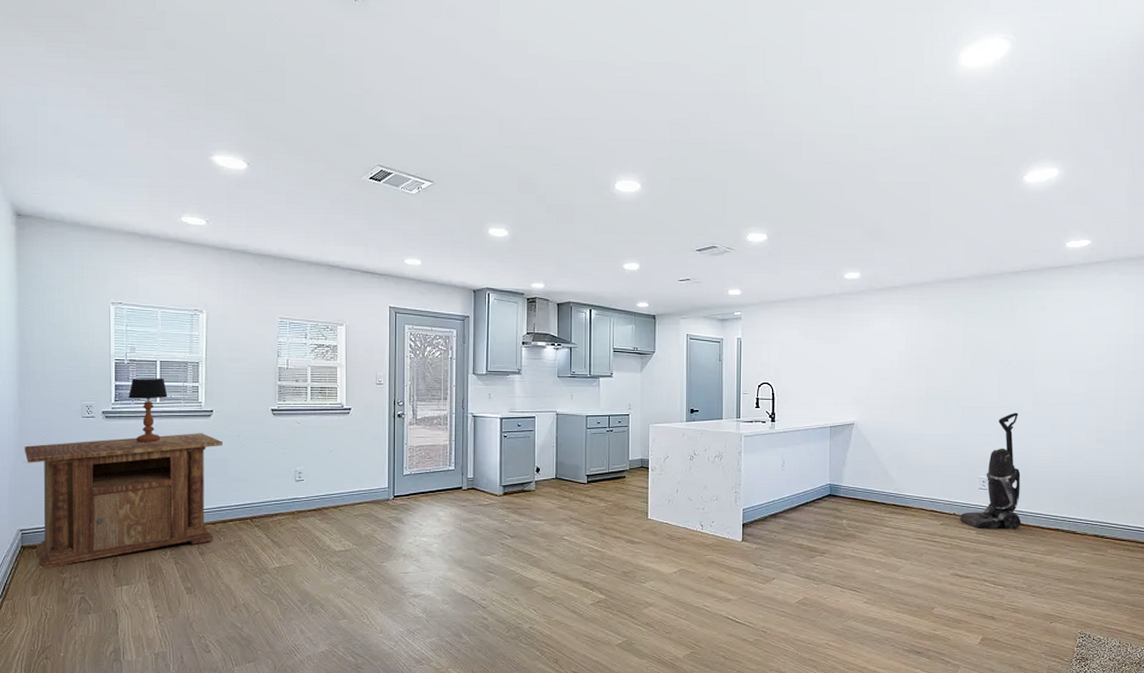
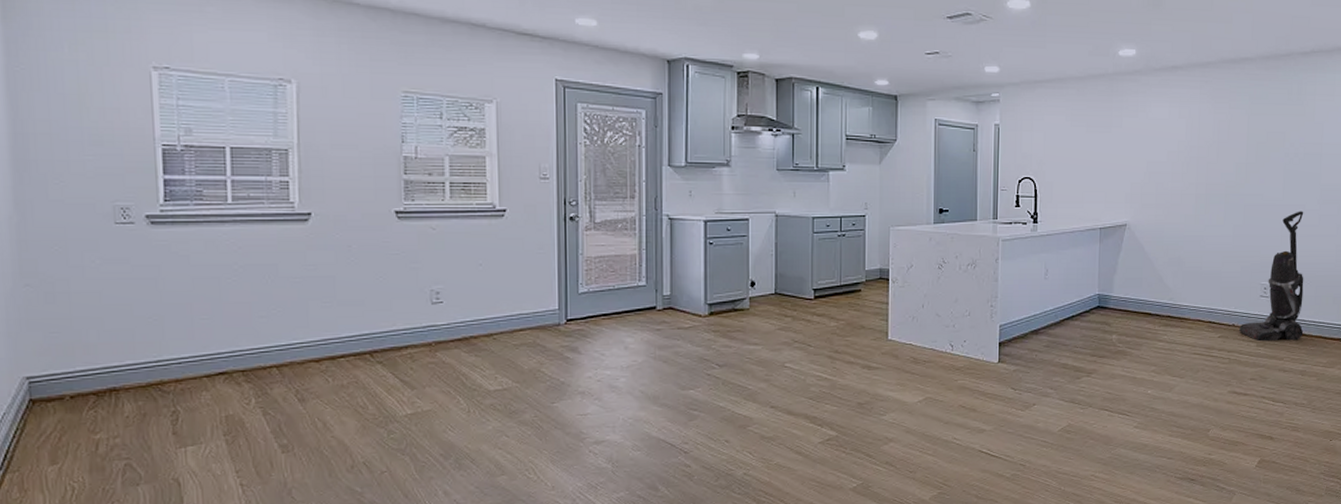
cabinet: present [24,433,223,570] -> none [26,243,328,430]
table lamp: present [128,377,168,442] -> none [185,169,244,256]

